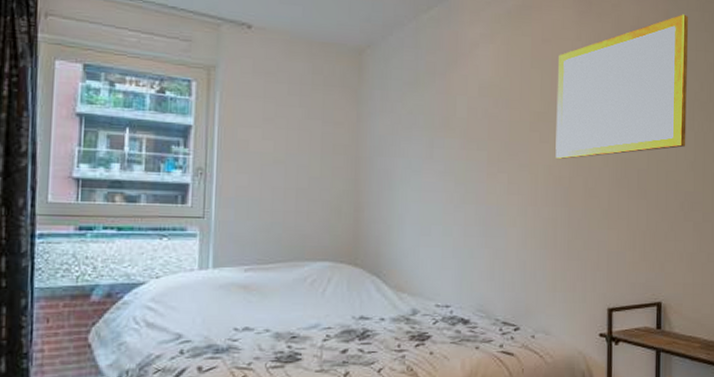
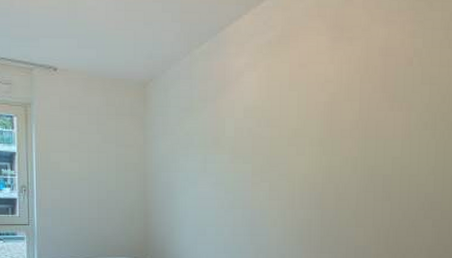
writing board: present [555,14,689,159] -> none [310,33,434,168]

